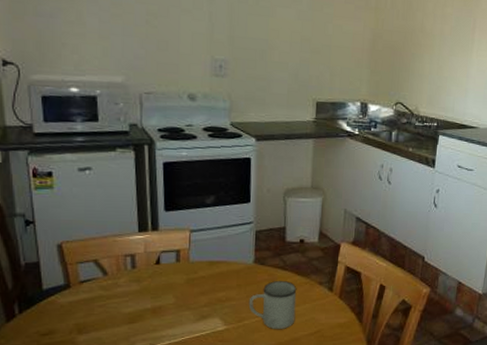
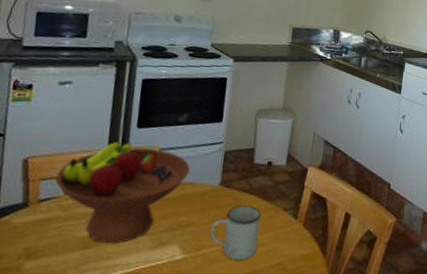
fruit bowl: none [92,225,222,317] -> present [55,141,190,243]

